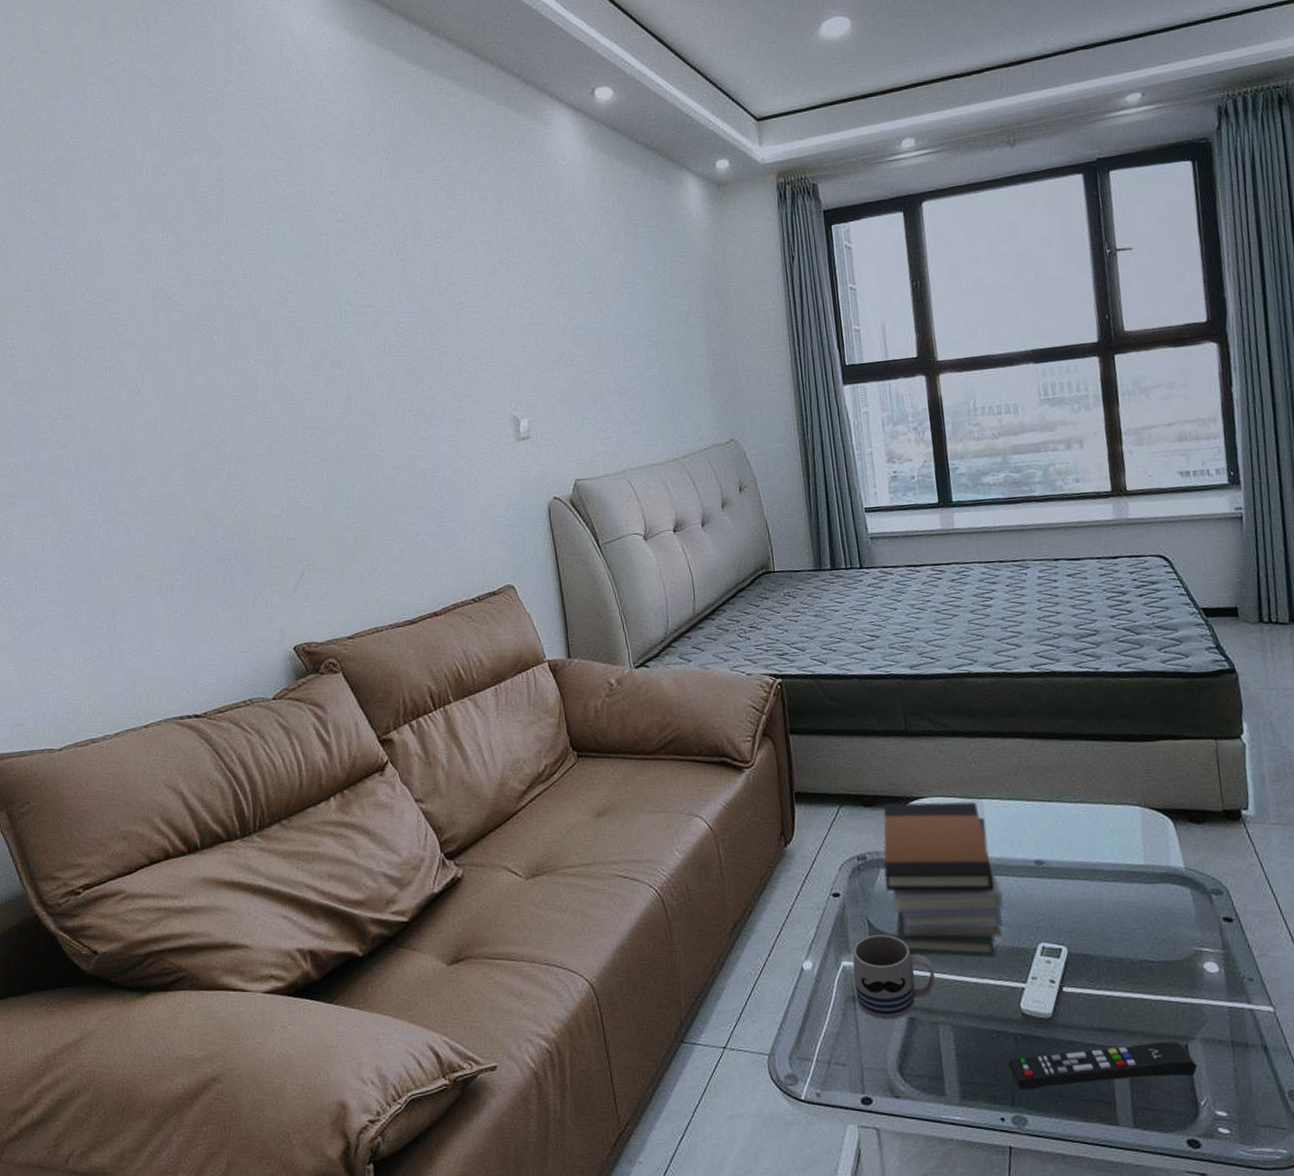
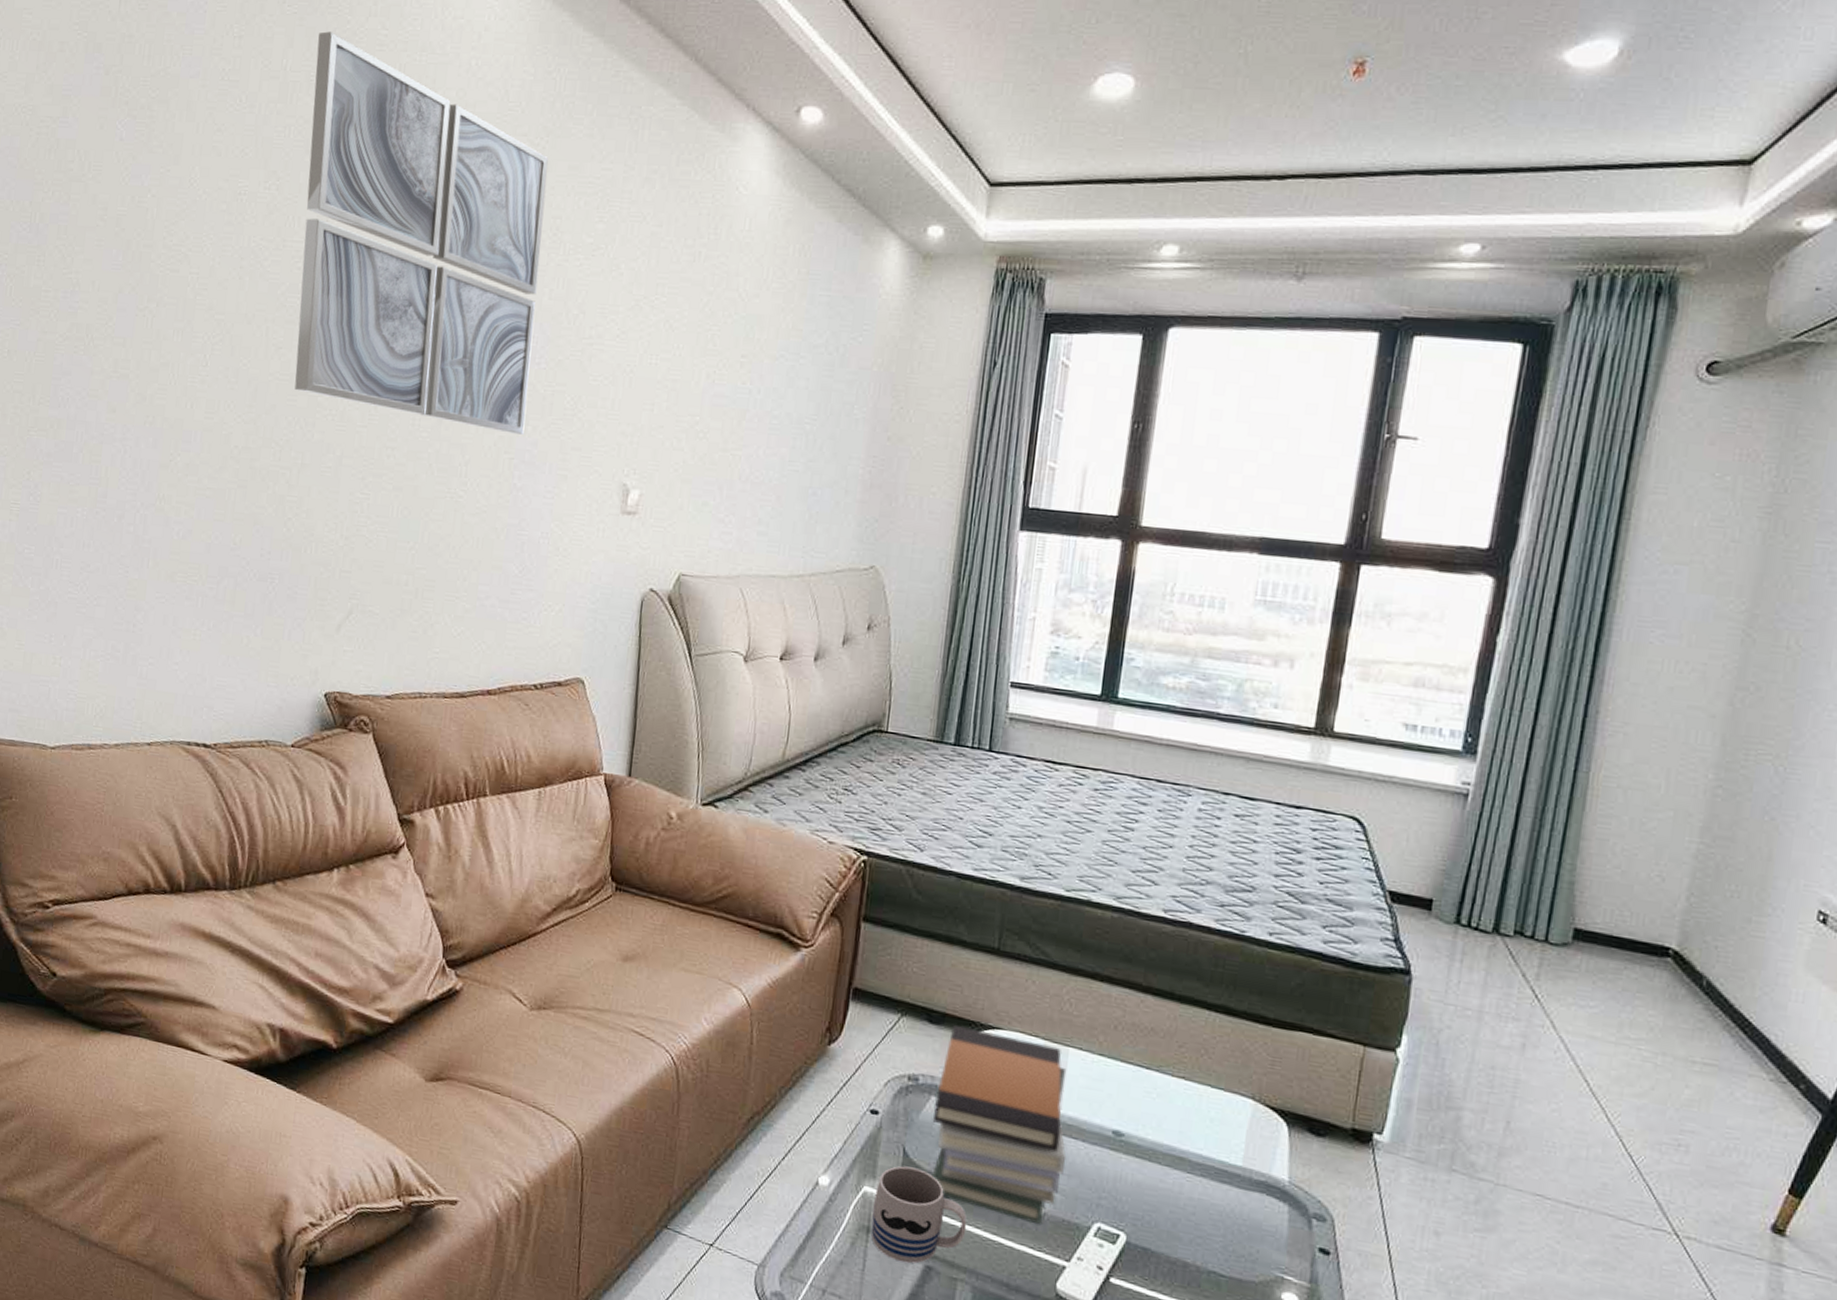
wall art: none [186,101,422,398] -> present [294,31,548,434]

